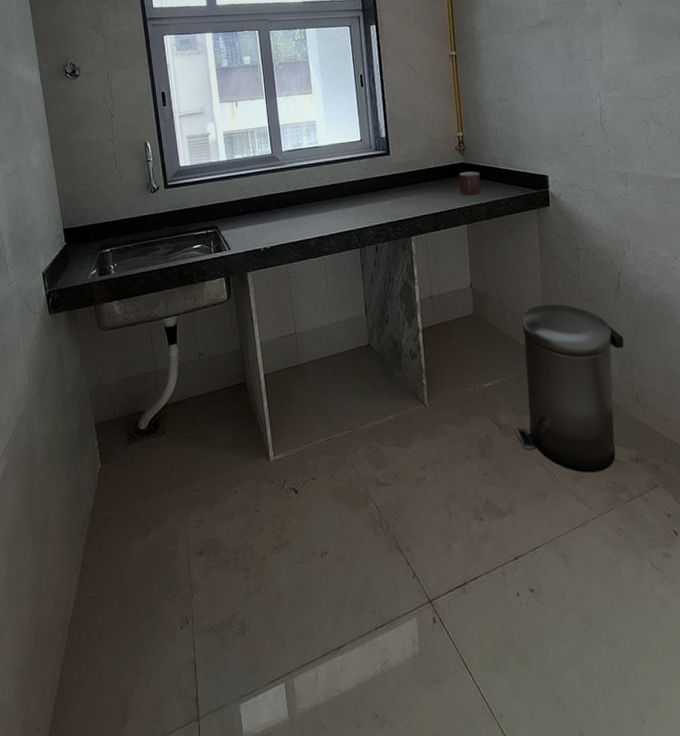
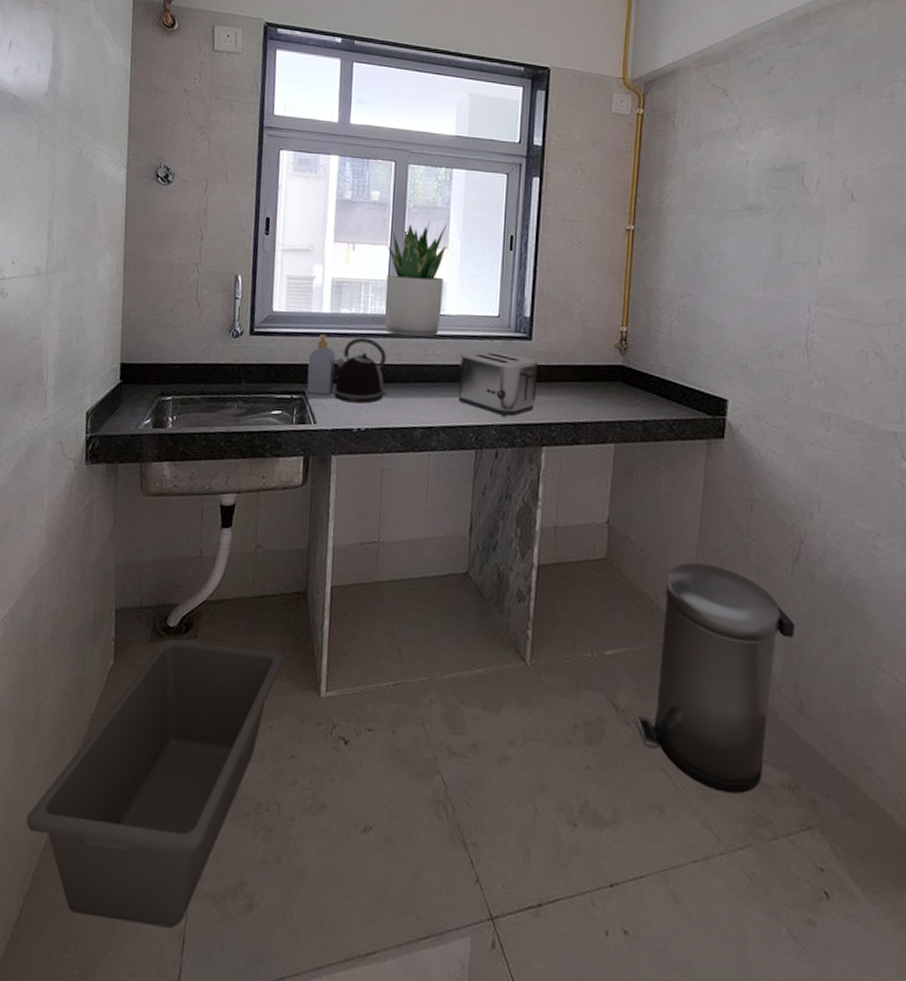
storage bin: none [53,433,236,664] -> present [26,639,283,929]
soap bottle: none [215,177,240,226] -> present [307,334,336,395]
kettle: none [236,175,283,229] -> present [334,337,387,404]
planter: none [263,72,316,169] -> present [384,220,448,337]
toaster: none [335,167,401,219] -> present [457,349,538,417]
mug: present [458,171,482,197] -> none [612,377,642,410]

